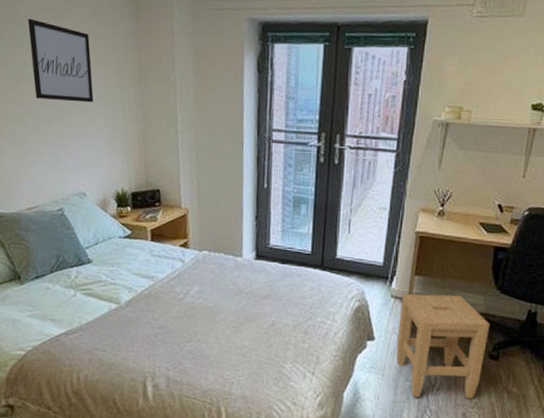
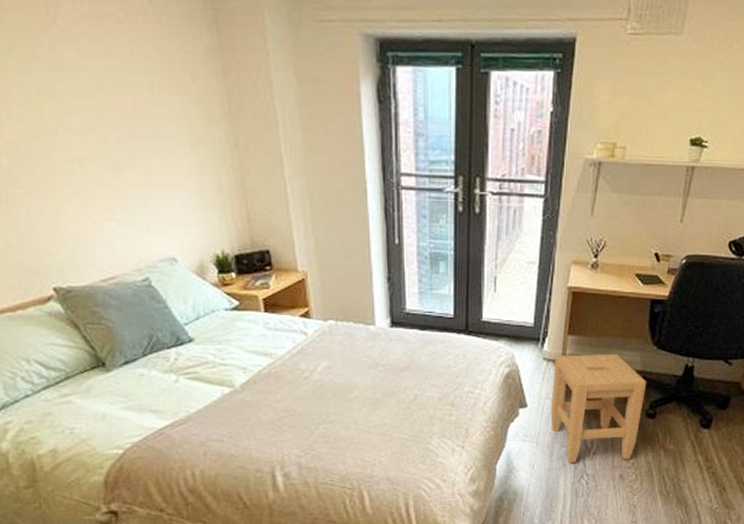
wall art: present [27,18,94,103] -> none [68,30,173,144]

